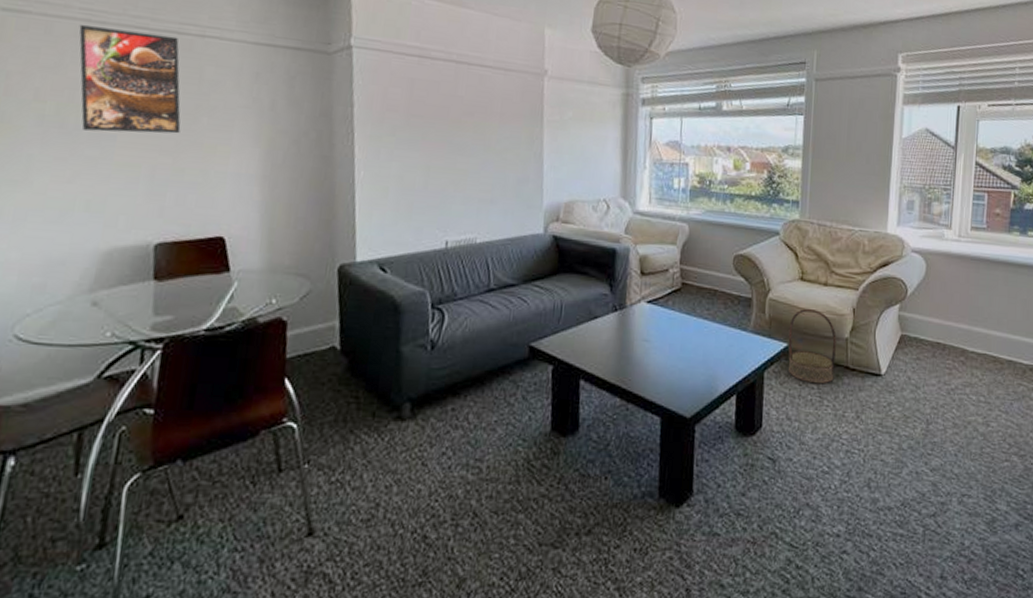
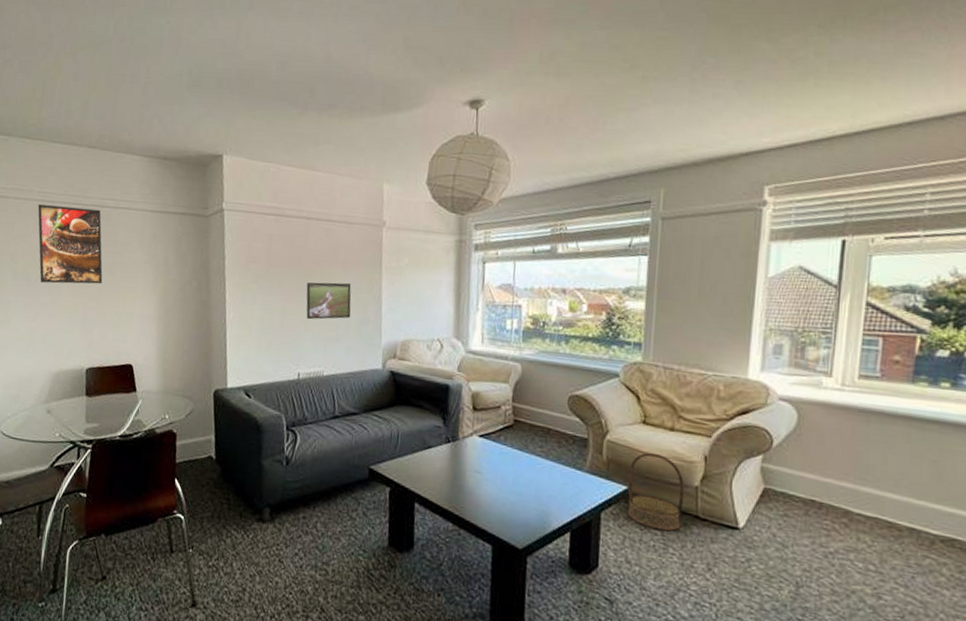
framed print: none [455,135,509,179] -> present [306,282,352,320]

